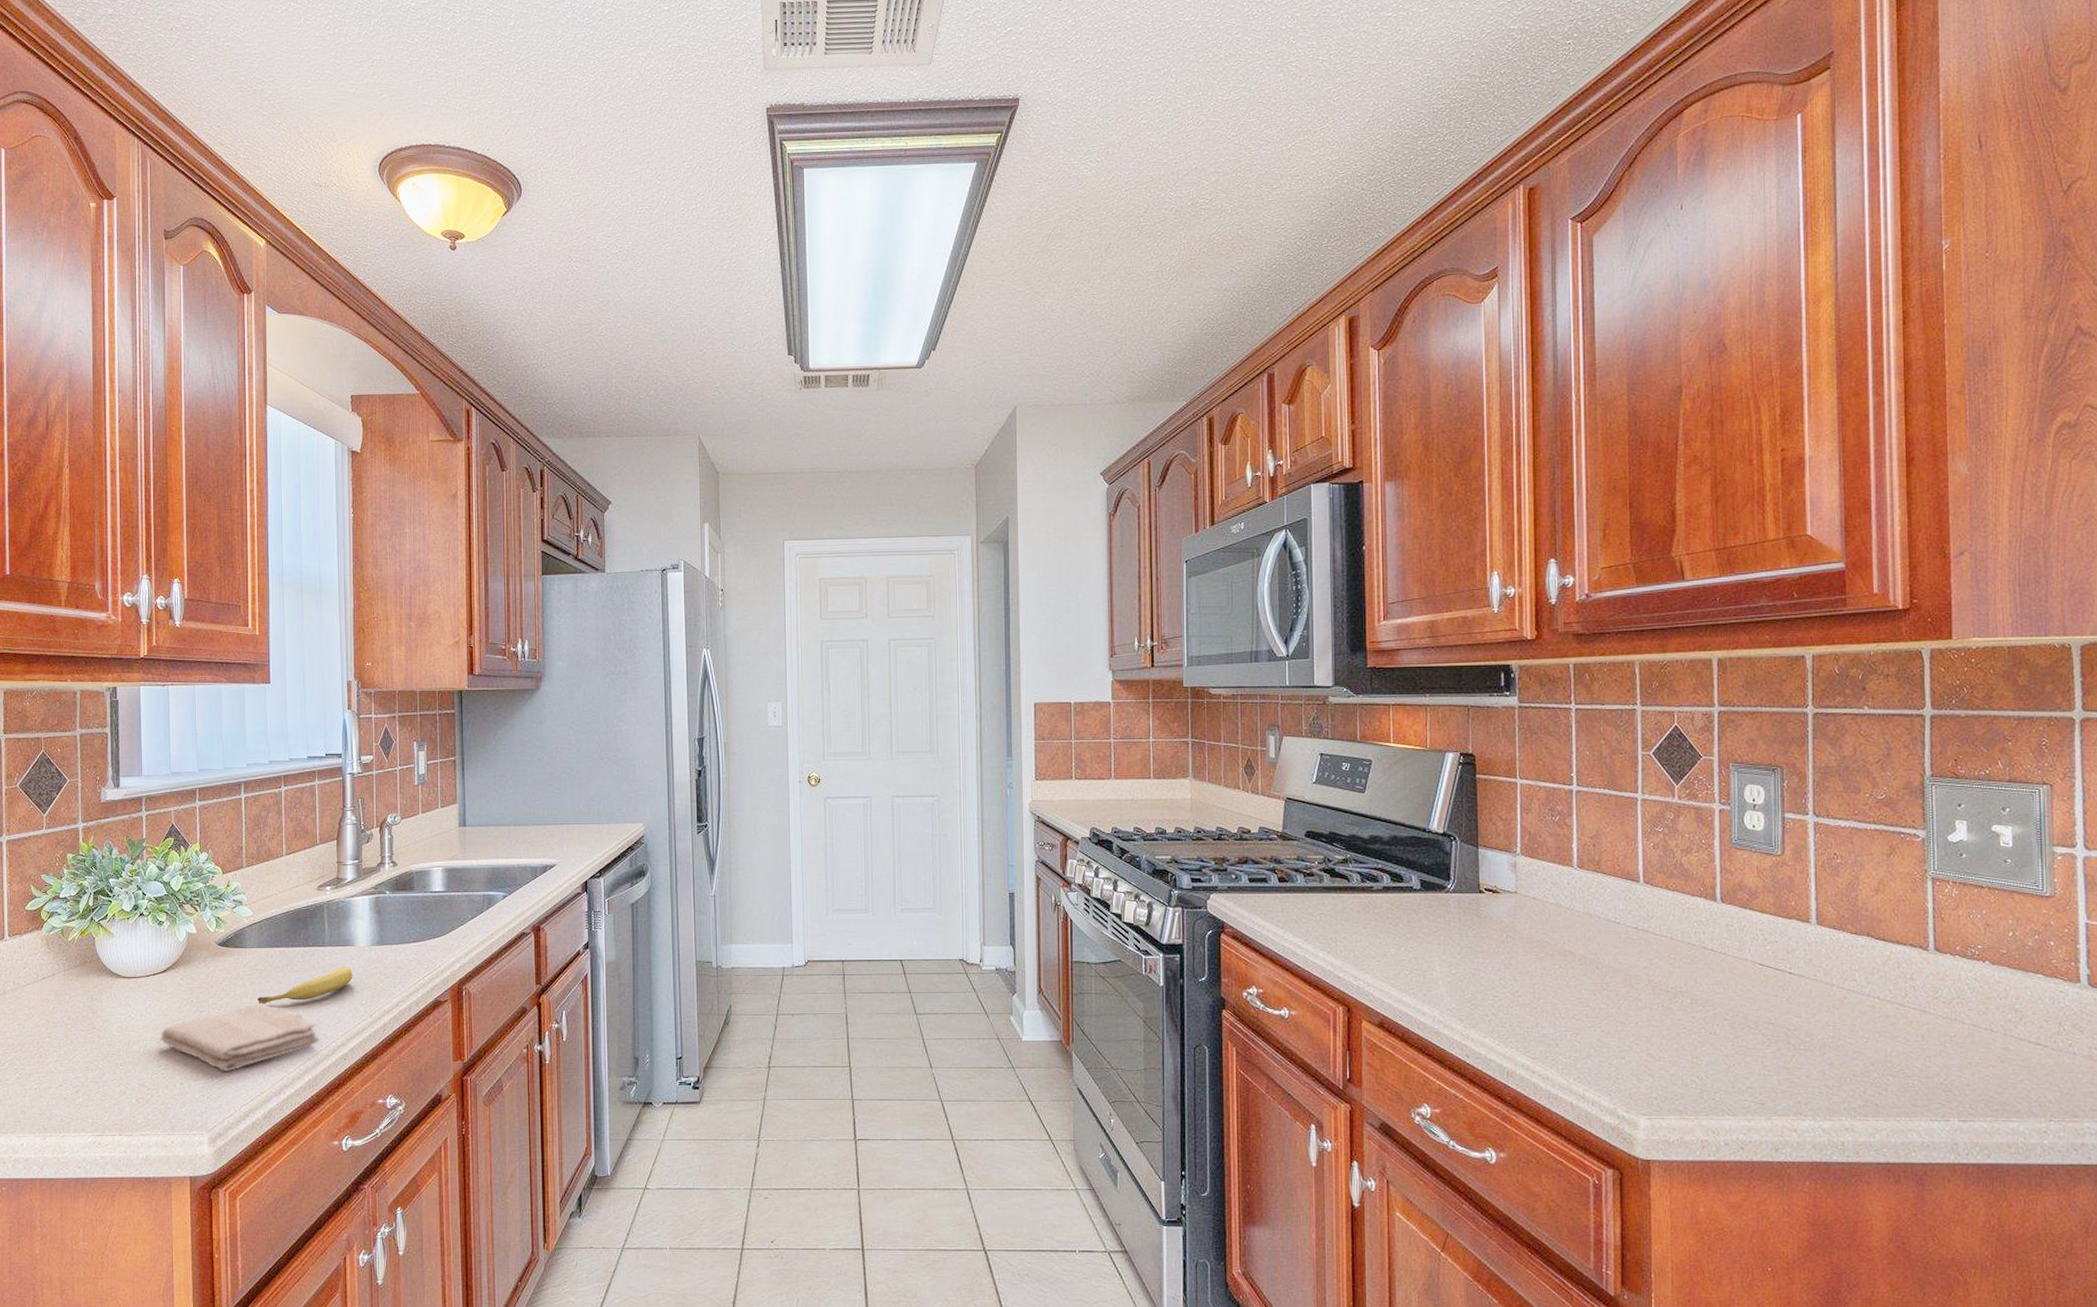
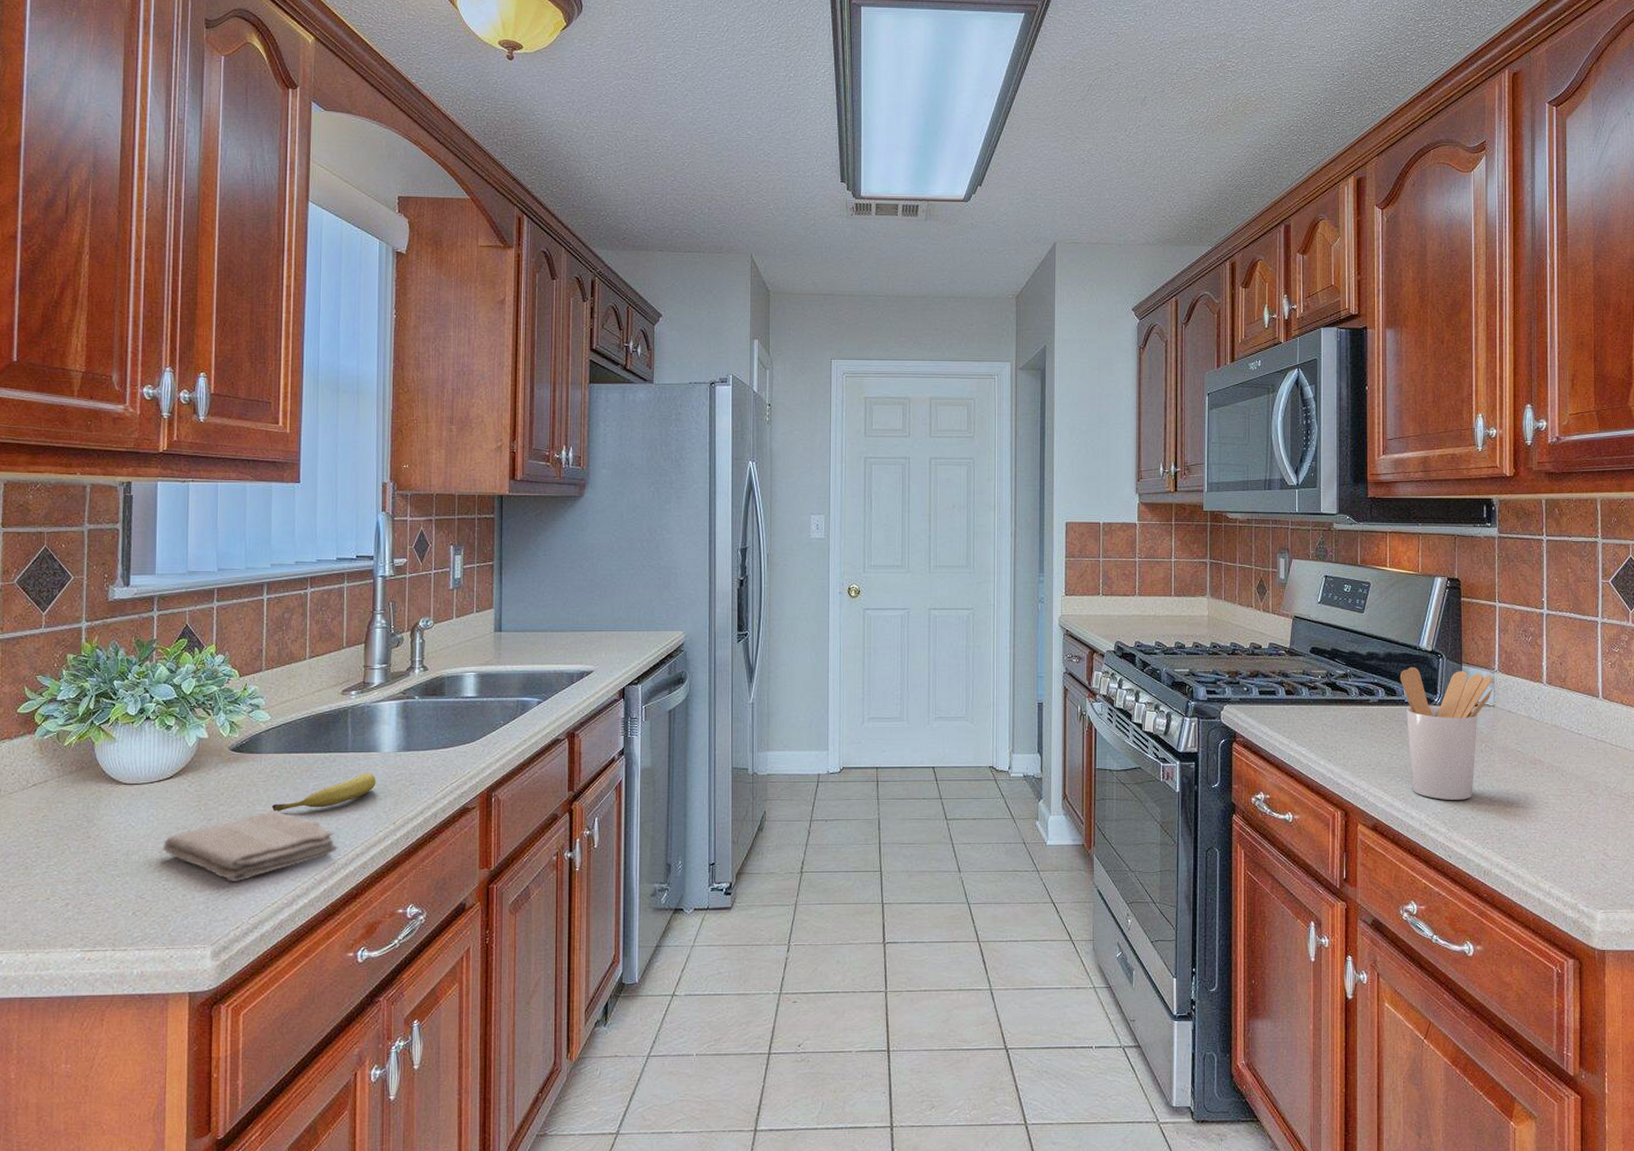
utensil holder: none [1407,850,1514,995] -> present [1399,666,1493,800]

